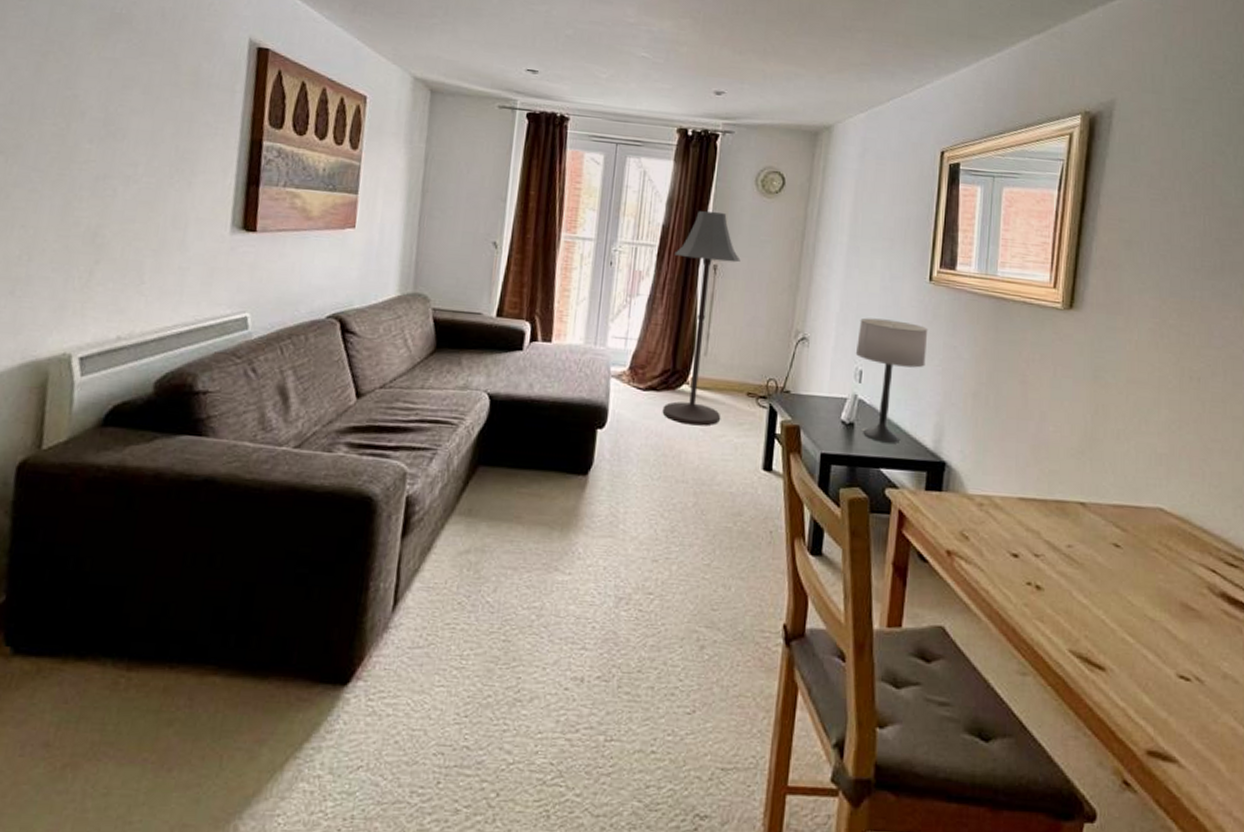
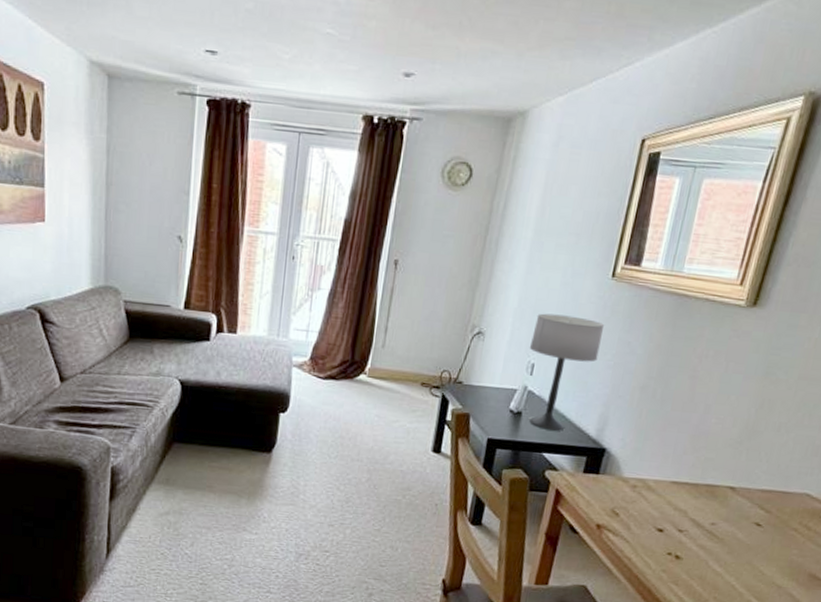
floor lamp: present [662,211,741,426] -> none [340,204,422,412]

